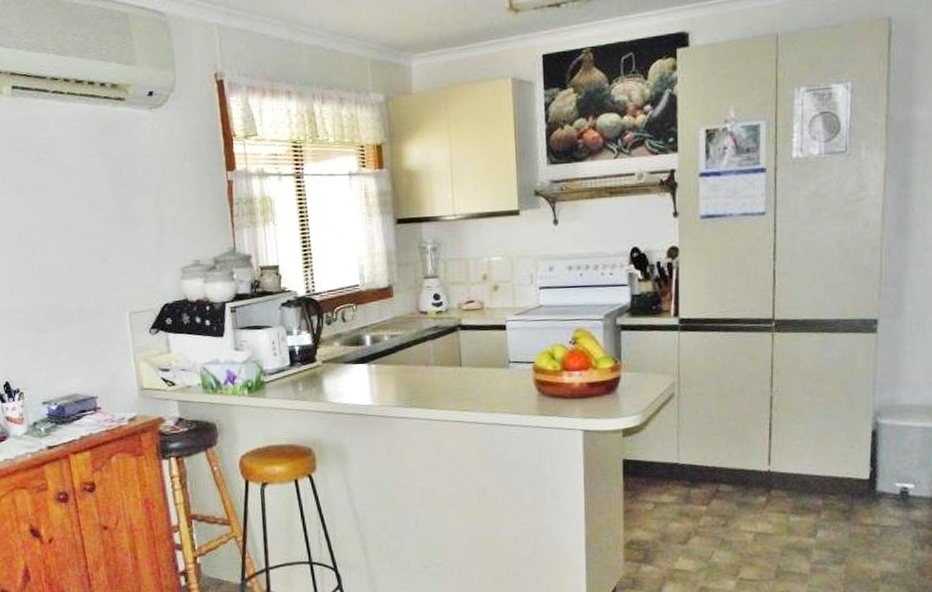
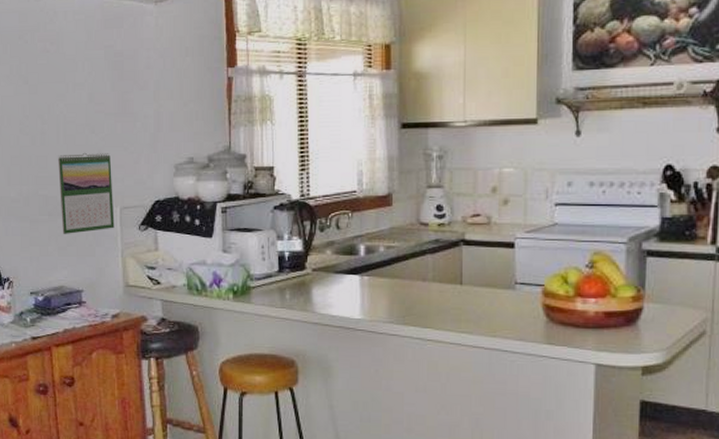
calendar: none [61,259,125,342] -> present [58,152,115,234]

